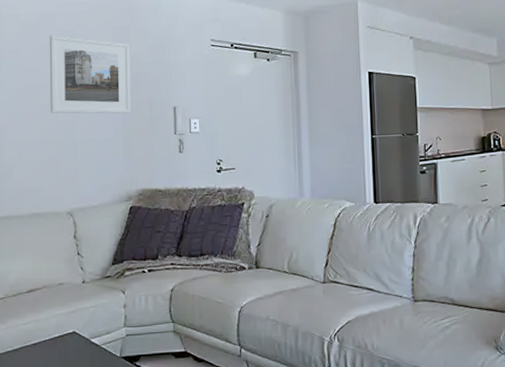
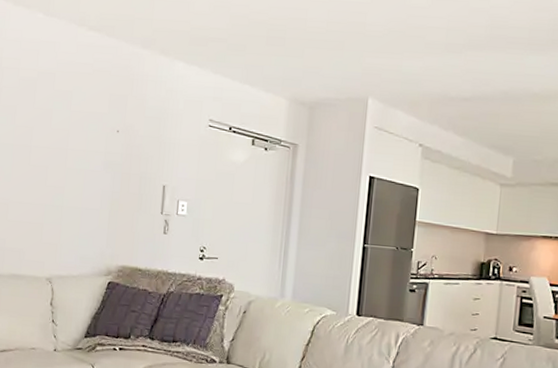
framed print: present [49,35,132,114] -> none [39,94,126,187]

